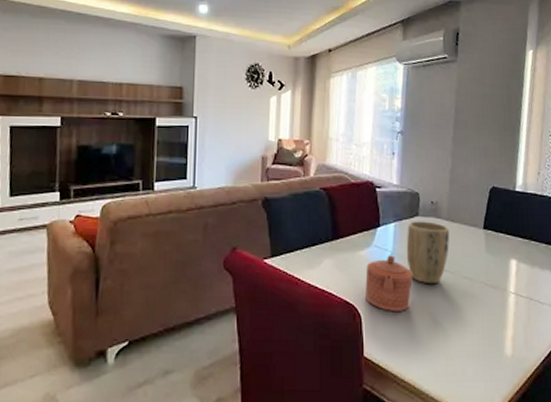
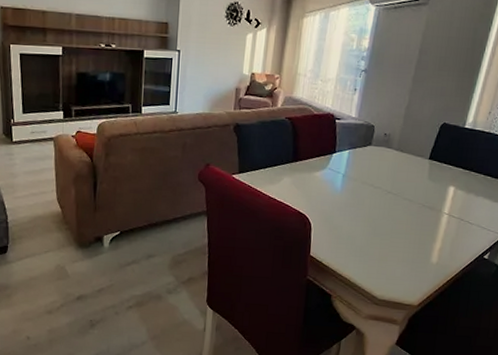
teapot: present [365,255,413,311] -> none [316,177,360,223]
plant pot: present [406,221,450,285] -> none [356,149,397,203]

